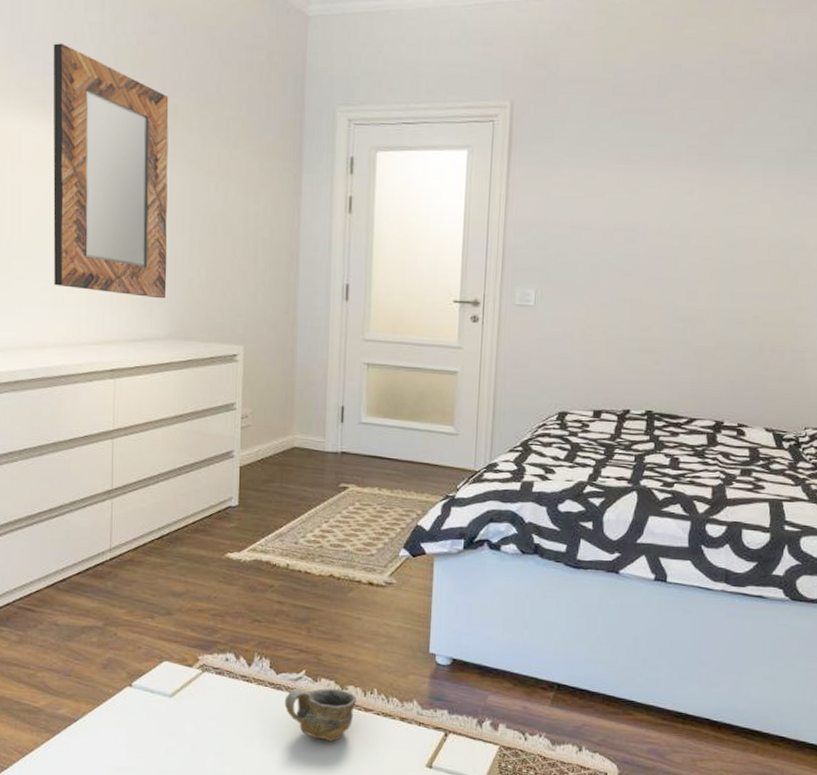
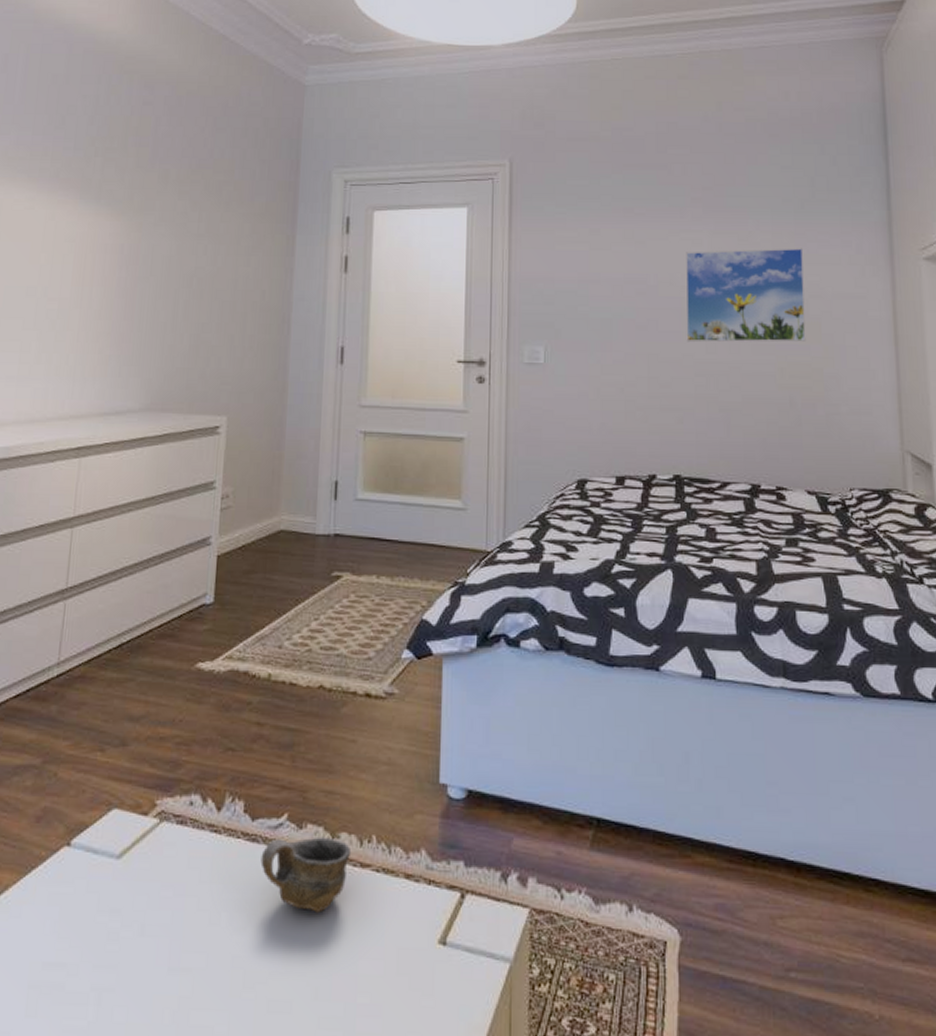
home mirror: present [53,43,169,299] -> none [22,115,160,368]
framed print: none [669,199,792,292] -> present [685,248,806,343]

